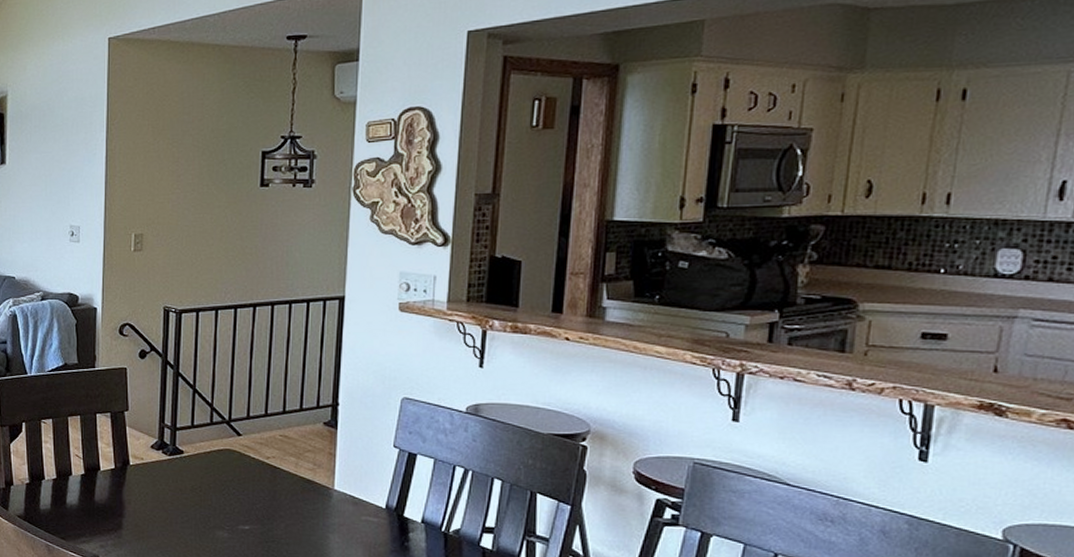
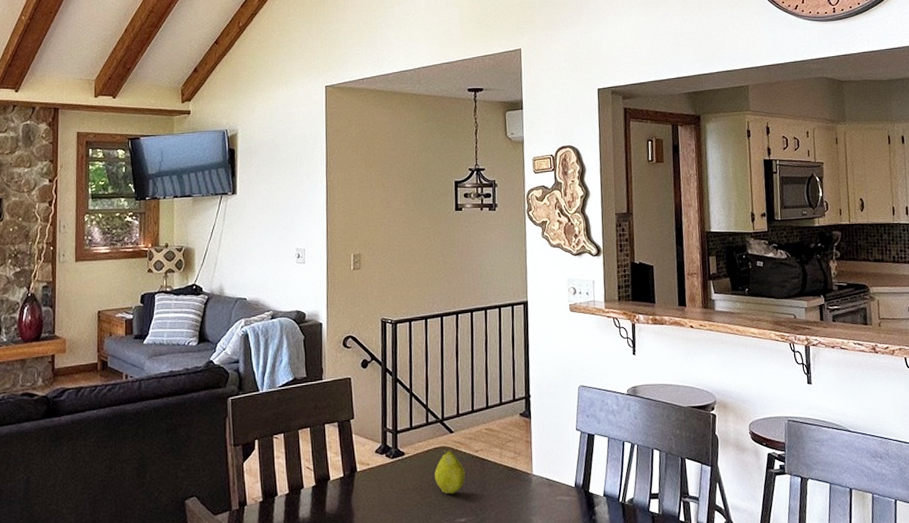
fruit: none [217,451,253,500] -> present [435,448,466,495]

